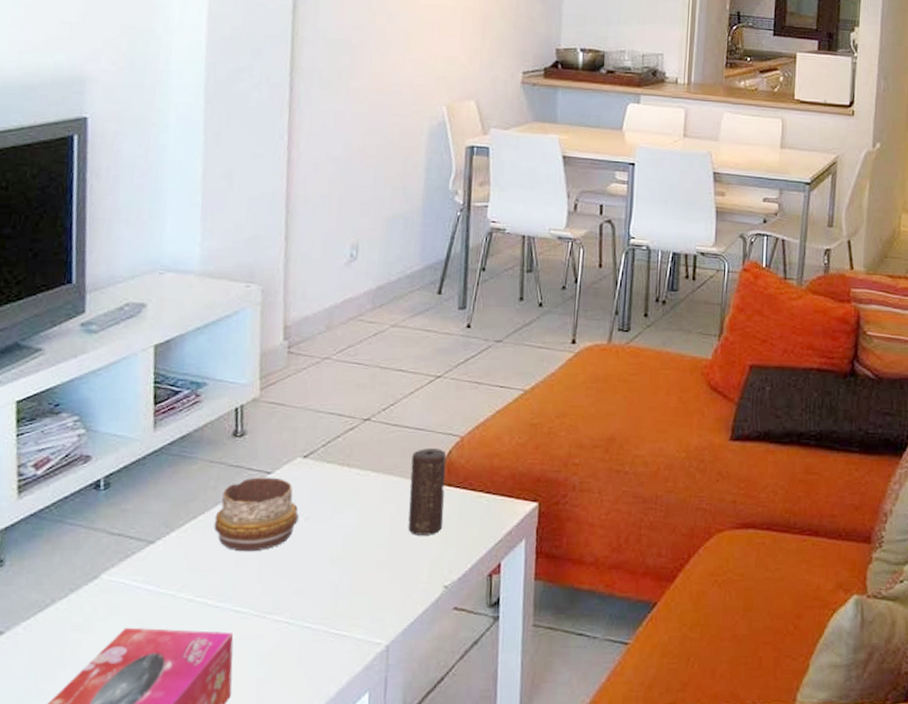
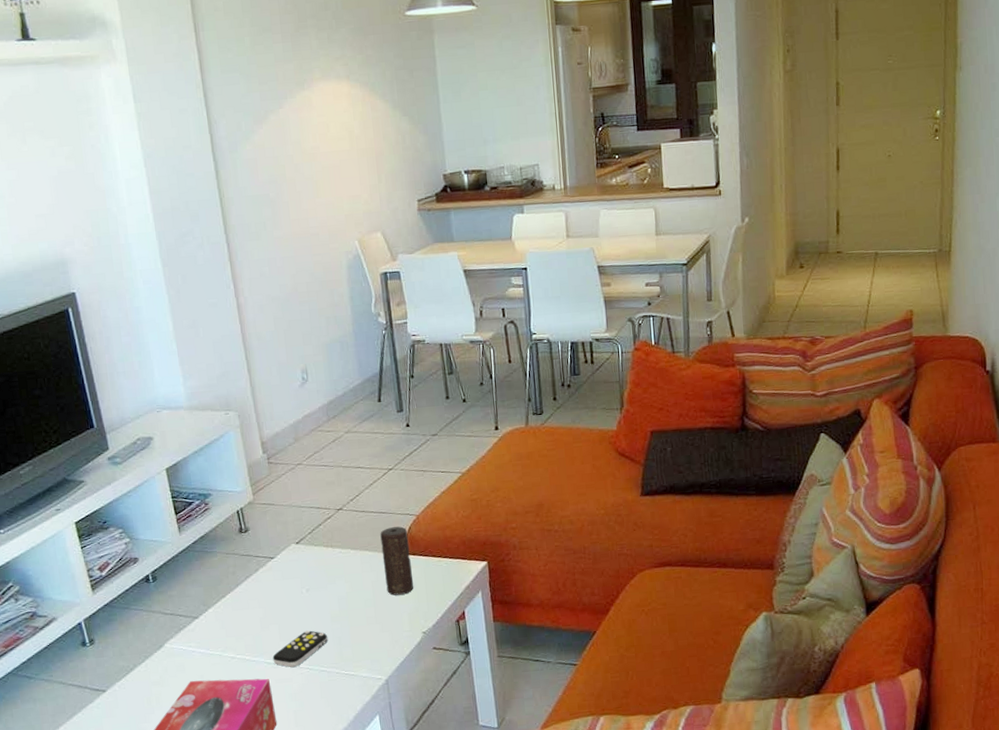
decorative bowl: present [213,477,299,552] -> none [238,561,301,619]
remote control: none [243,572,322,619] -> present [272,630,328,667]

